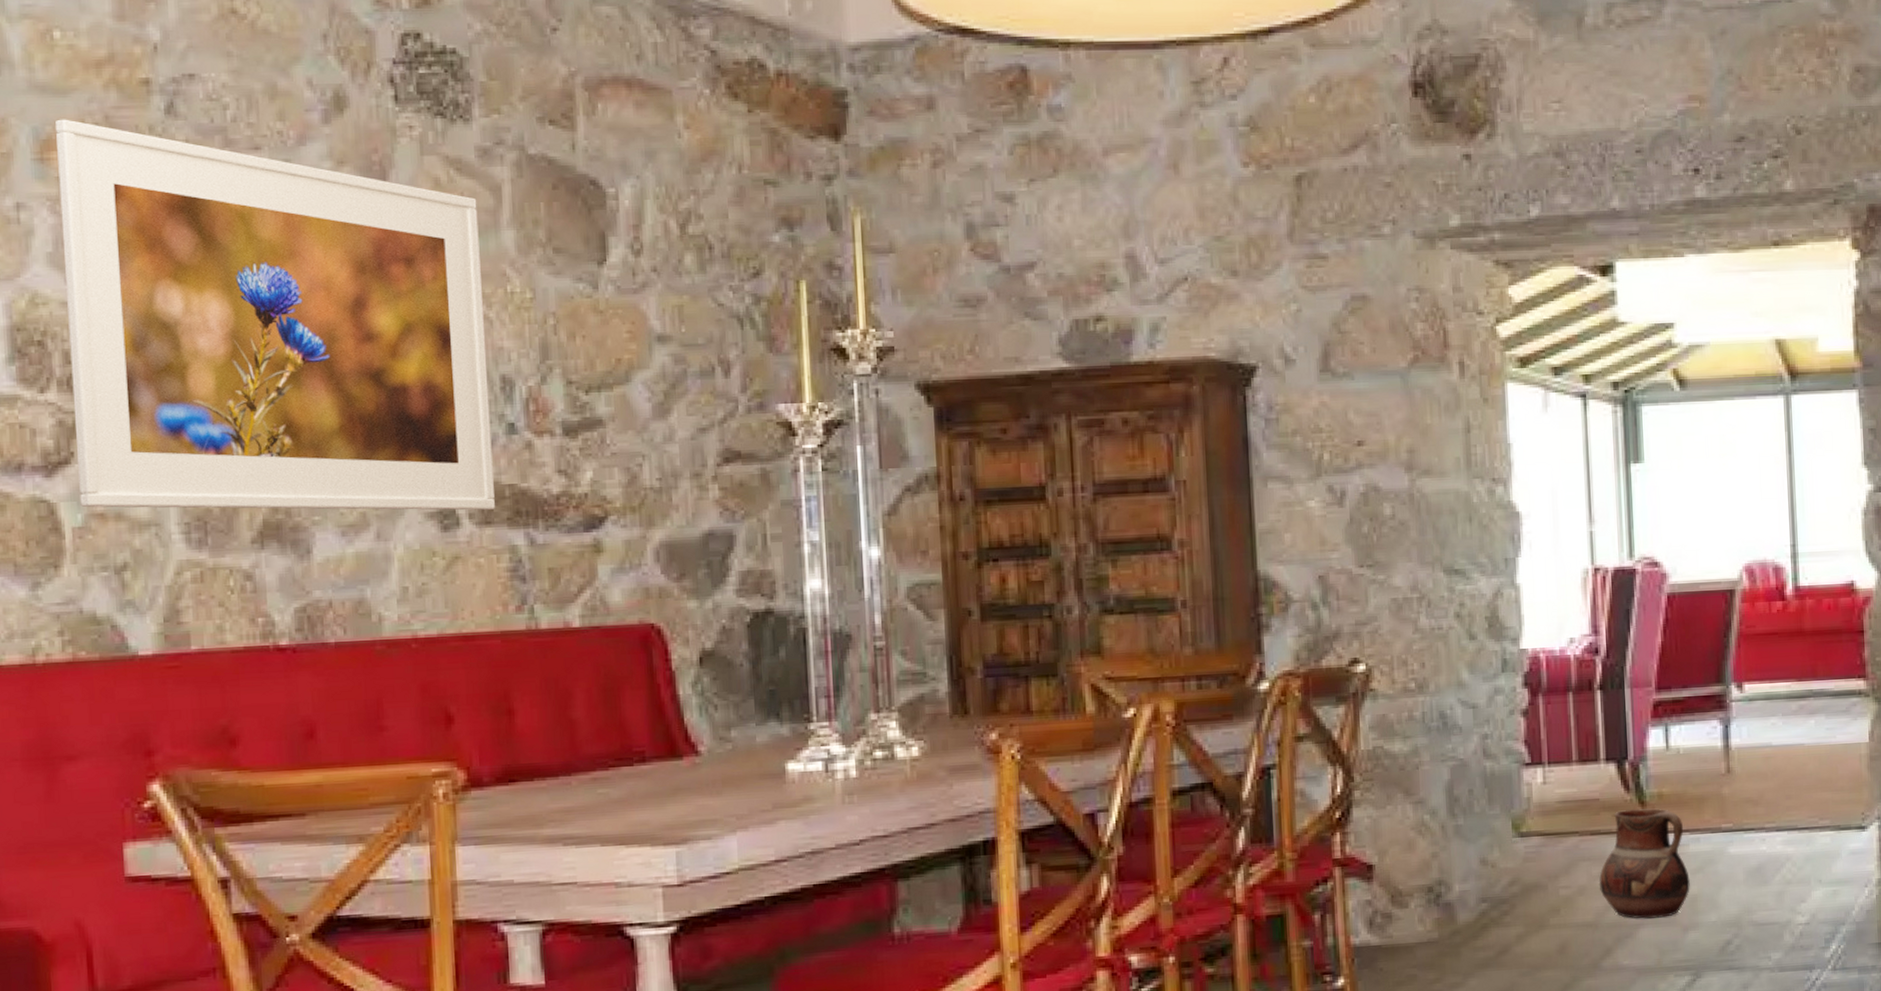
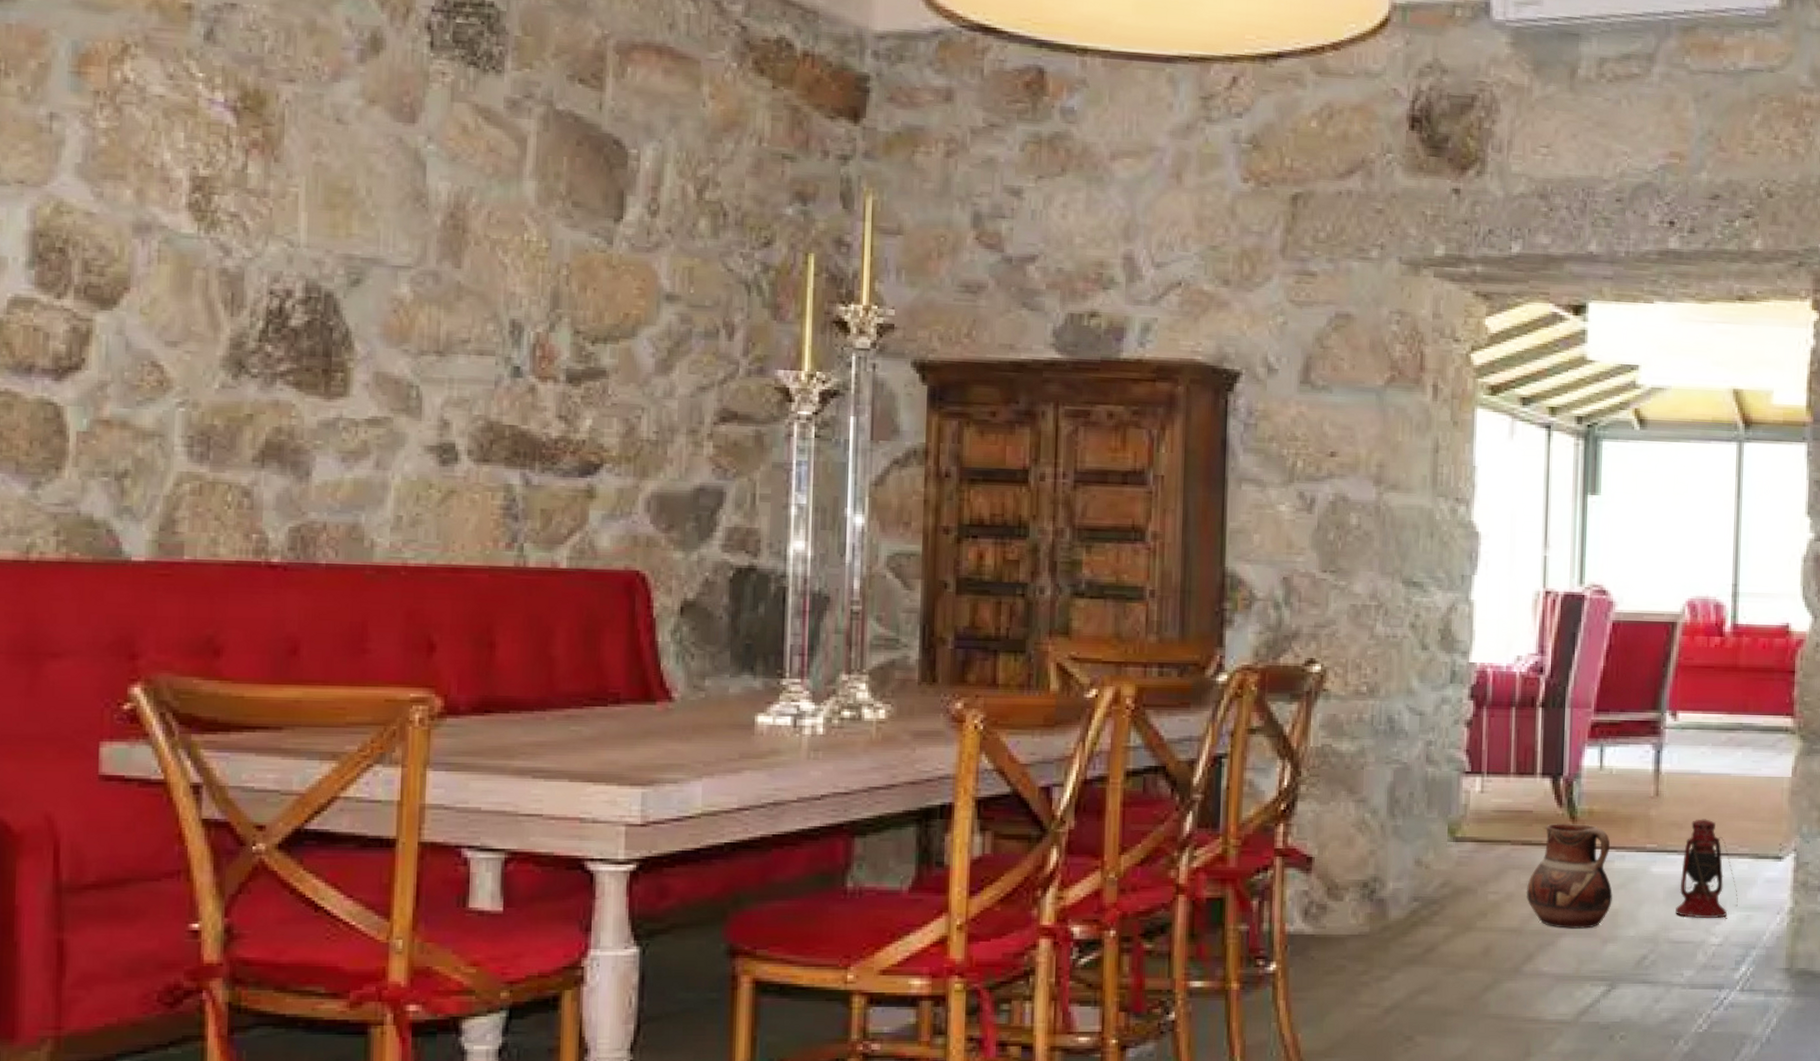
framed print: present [56,119,495,511] -> none [87,35,502,448]
lantern: none [1757,793,1823,898] -> present [1676,819,1738,919]

